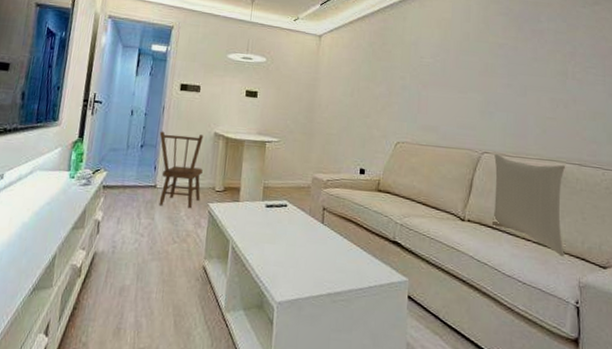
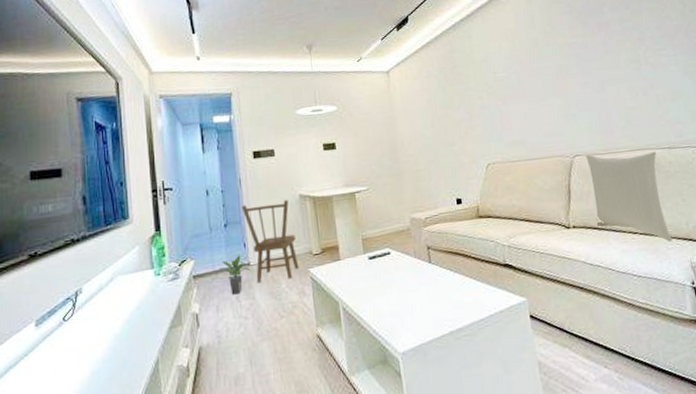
potted plant: none [124,176,156,212] -> present [216,255,252,295]

